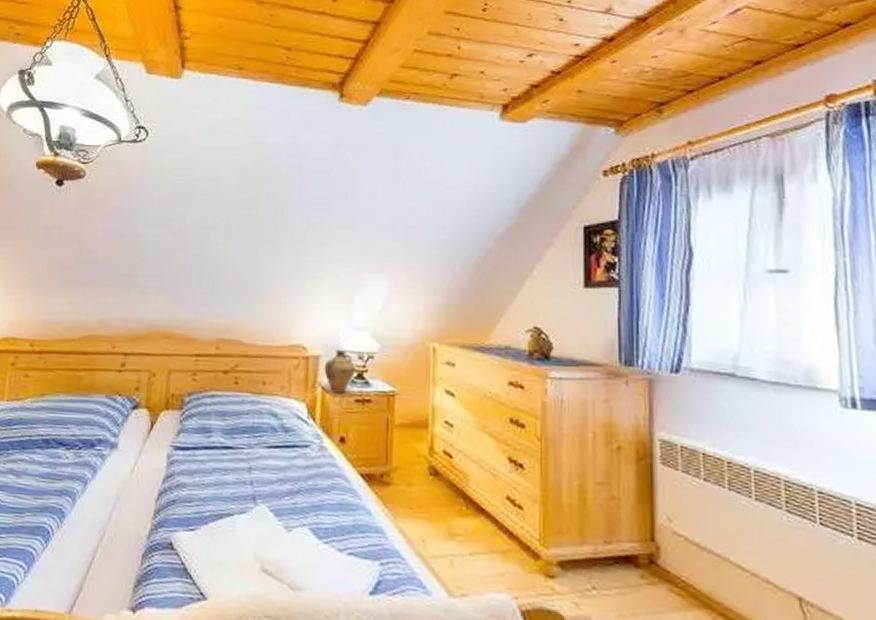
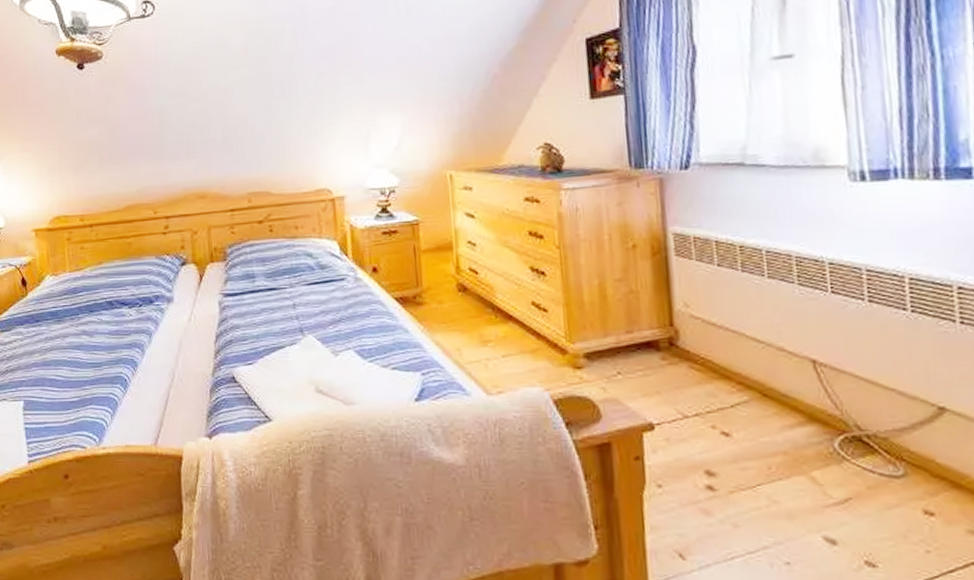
jug: present [324,349,355,393] -> none [350,187,379,228]

